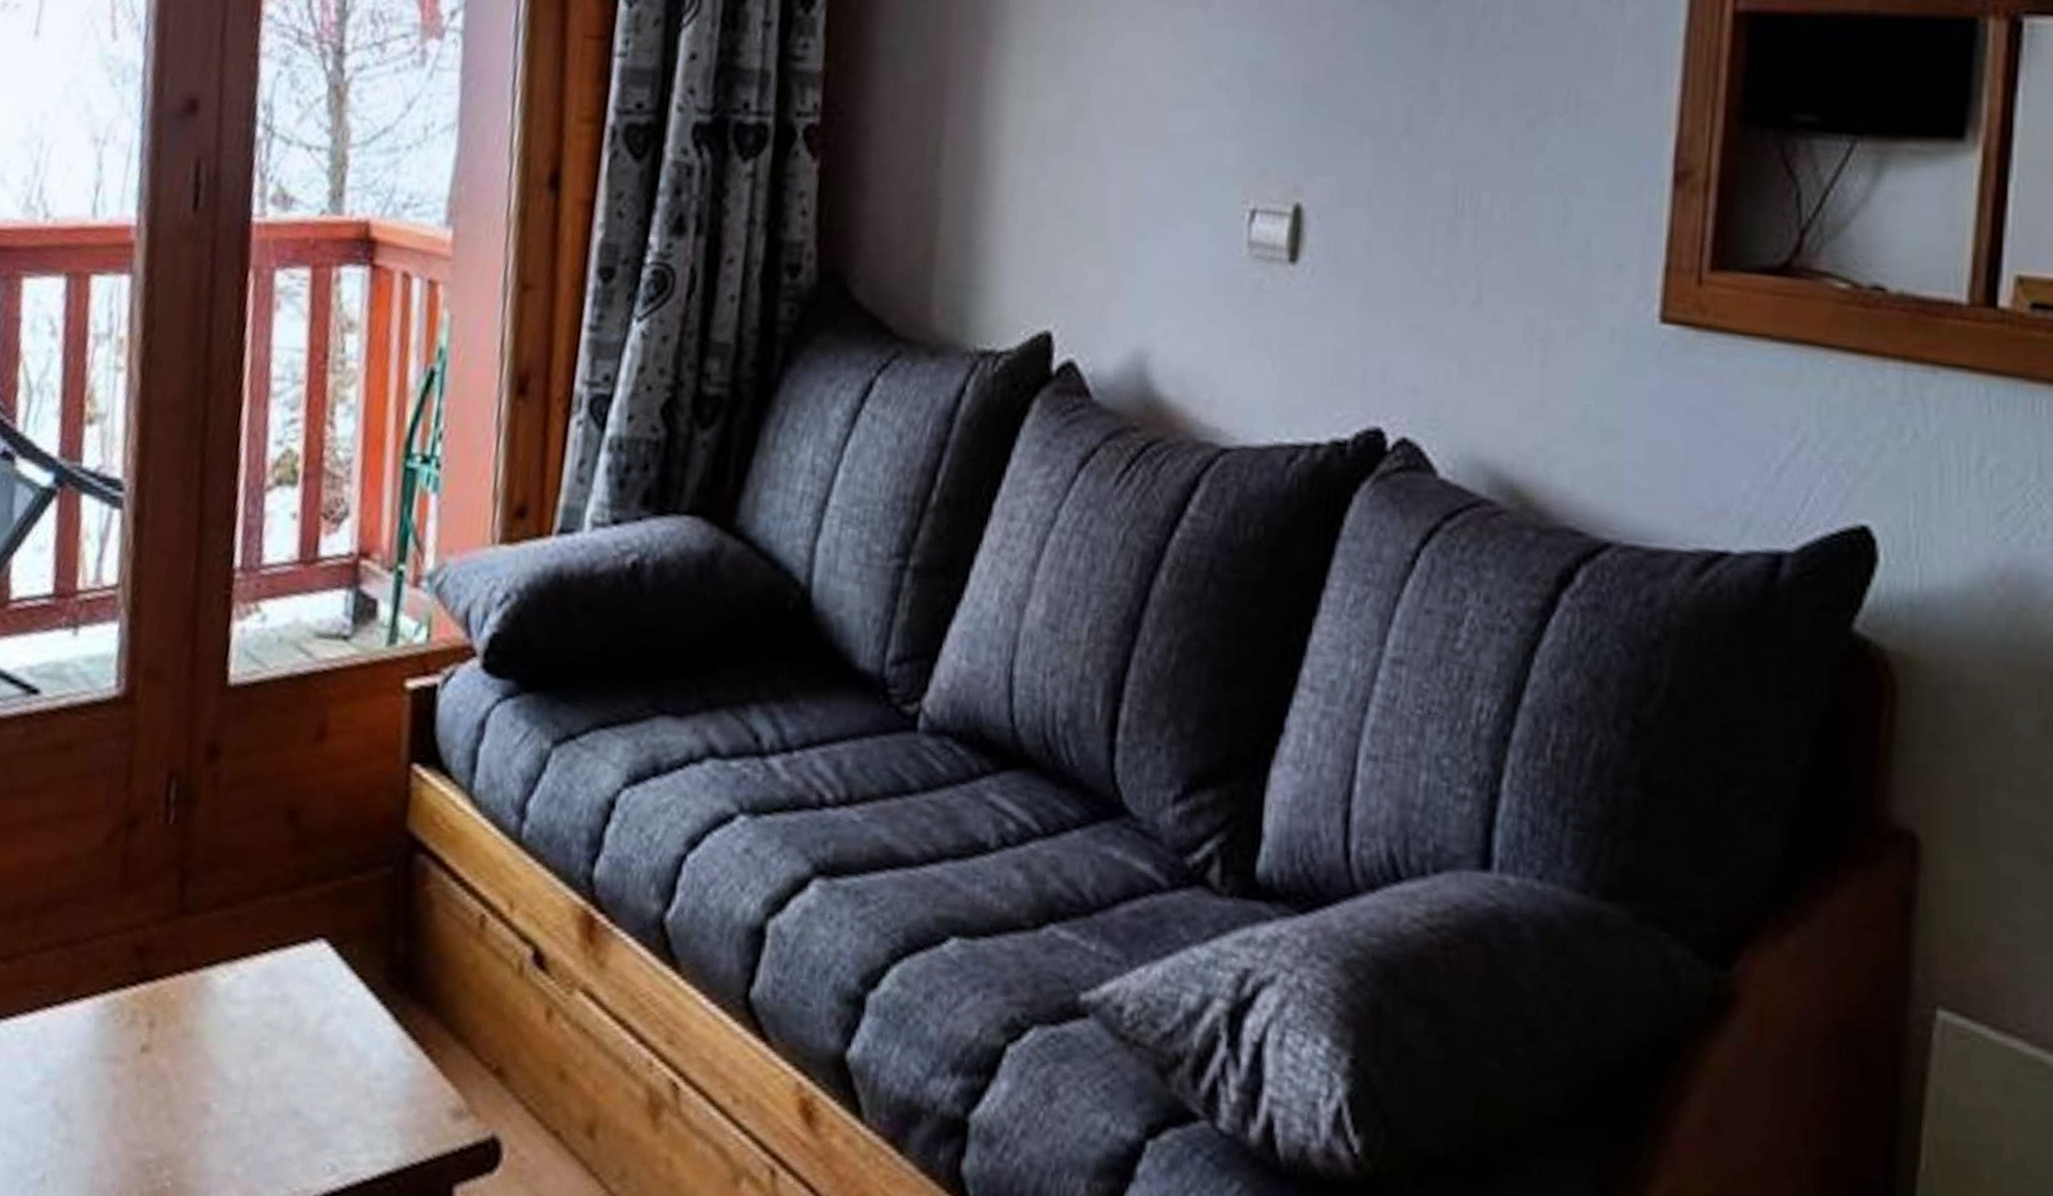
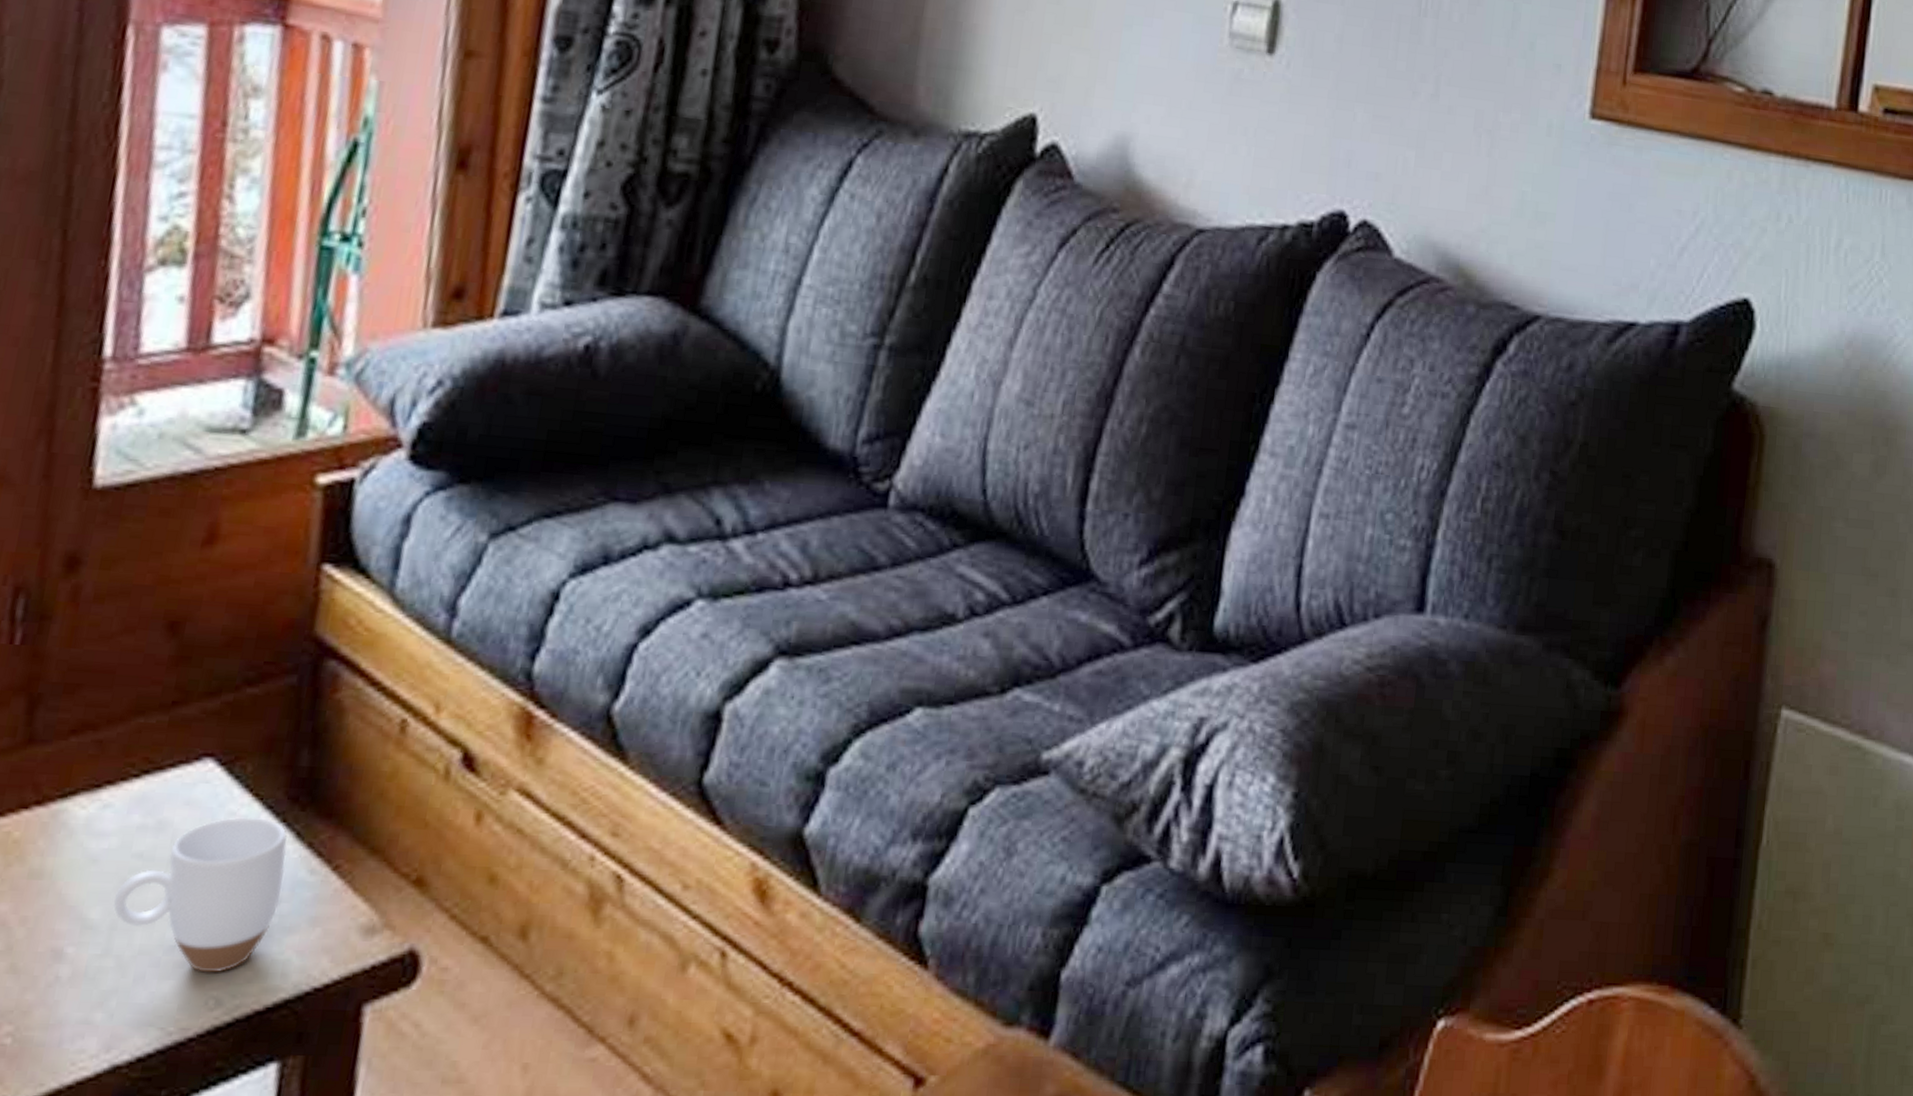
mug: none [248,995,388,1141] -> present [112,817,288,973]

